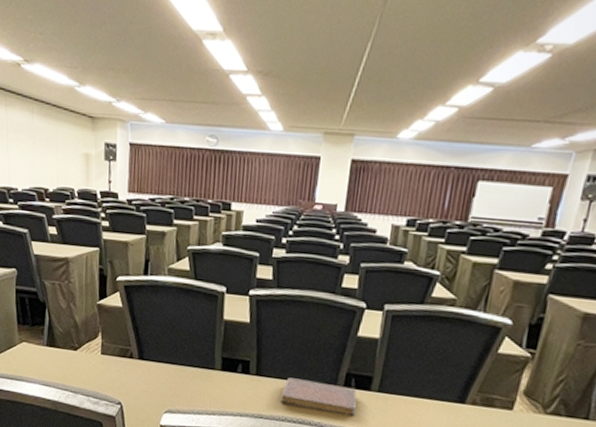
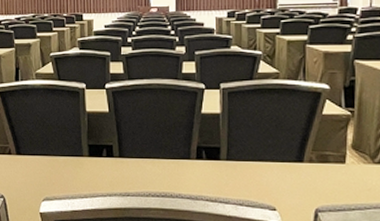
notebook: present [281,377,357,417] -> none [143,156,210,185]

